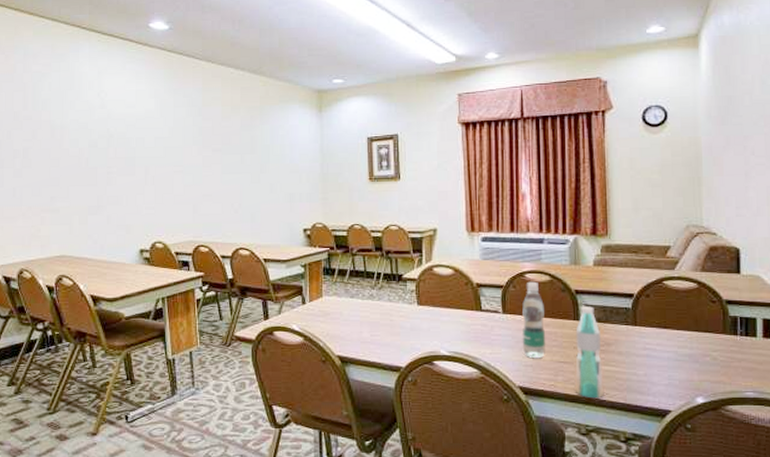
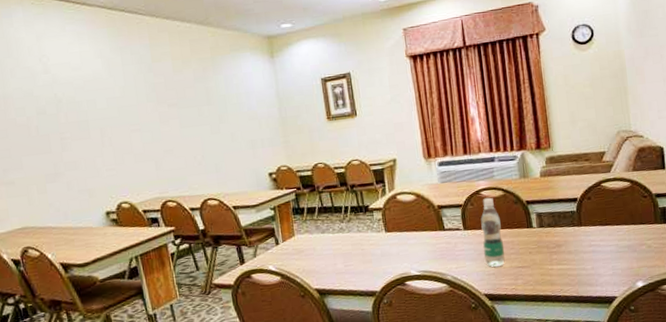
water bottle: present [574,306,604,399] -> none [529,214,559,296]

